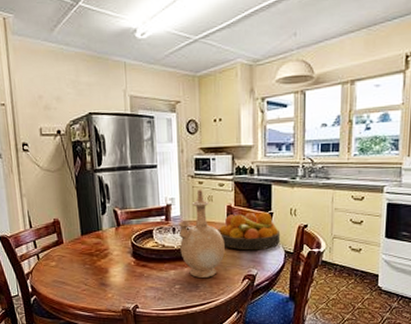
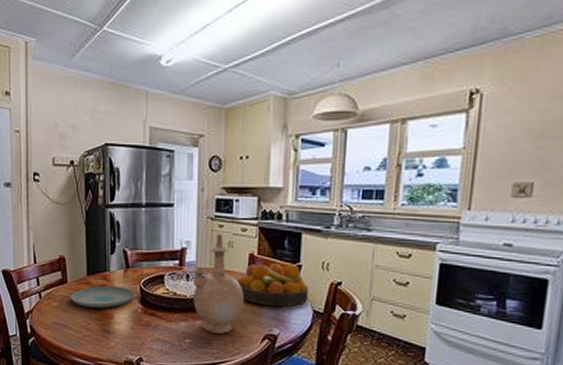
plate: none [66,243,127,264] -> present [69,285,135,309]

